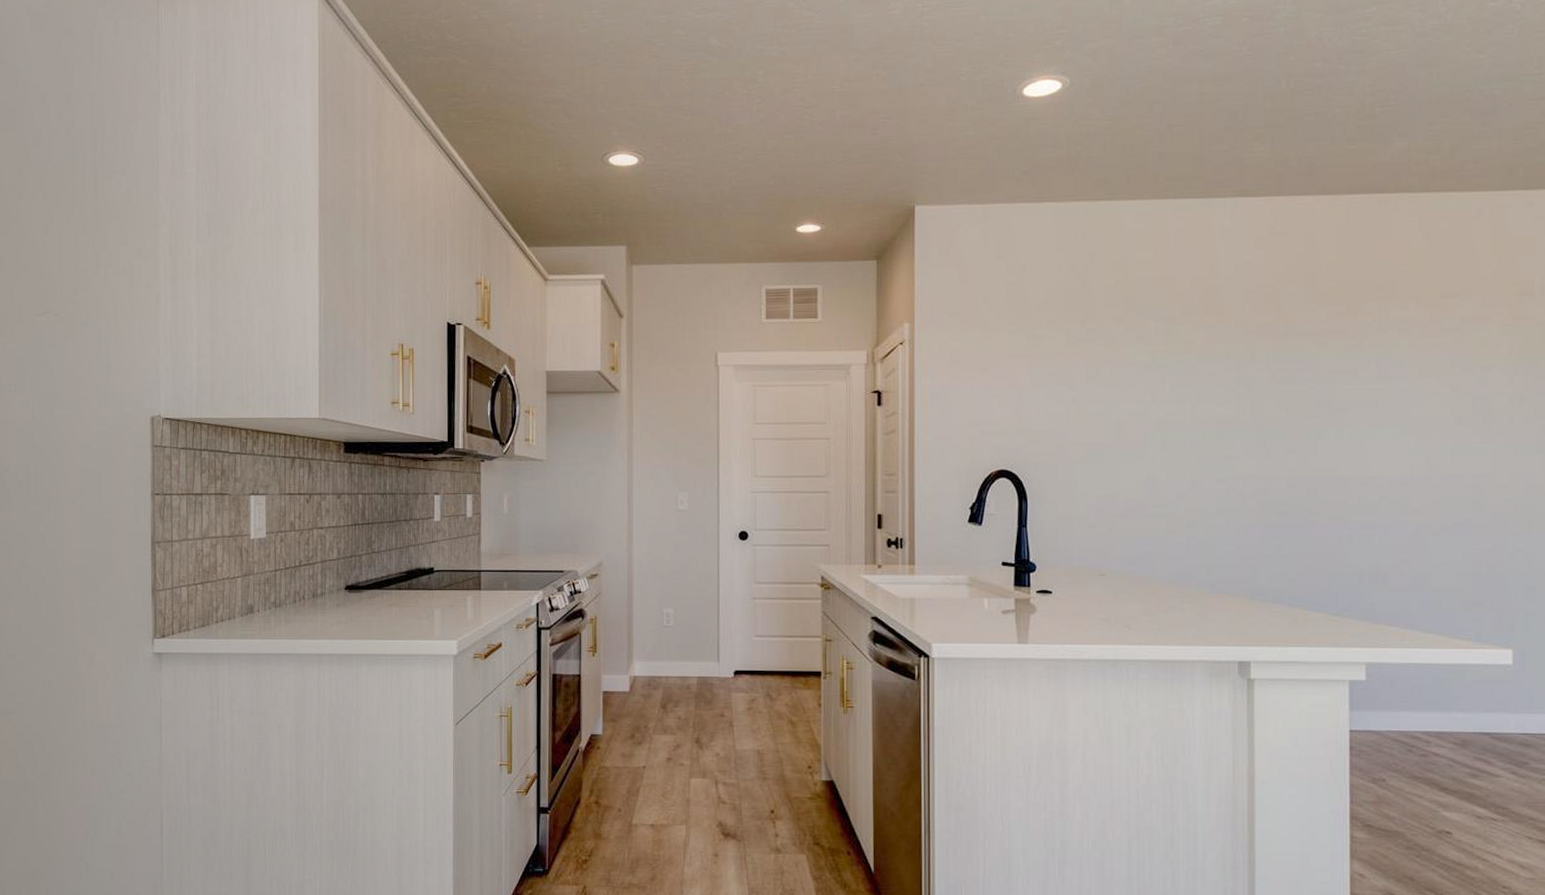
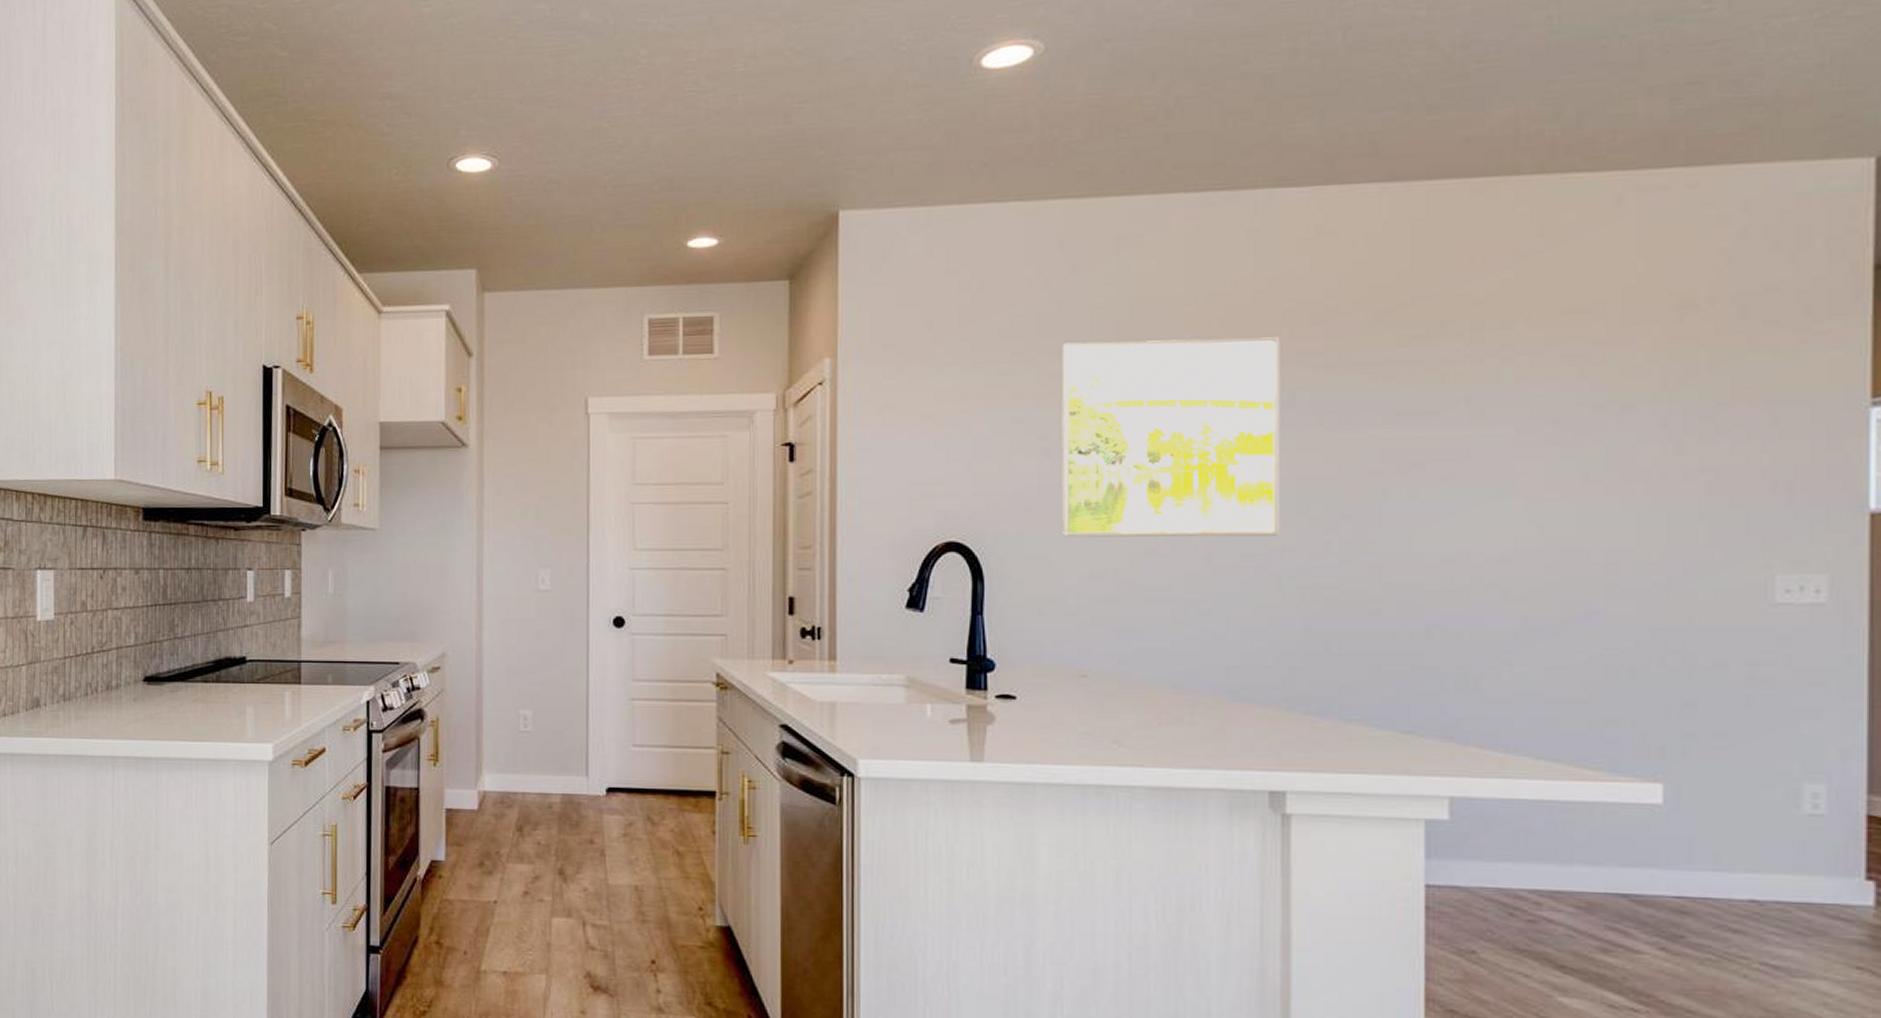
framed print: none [1084,312,1244,466] -> present [1062,337,1280,538]

